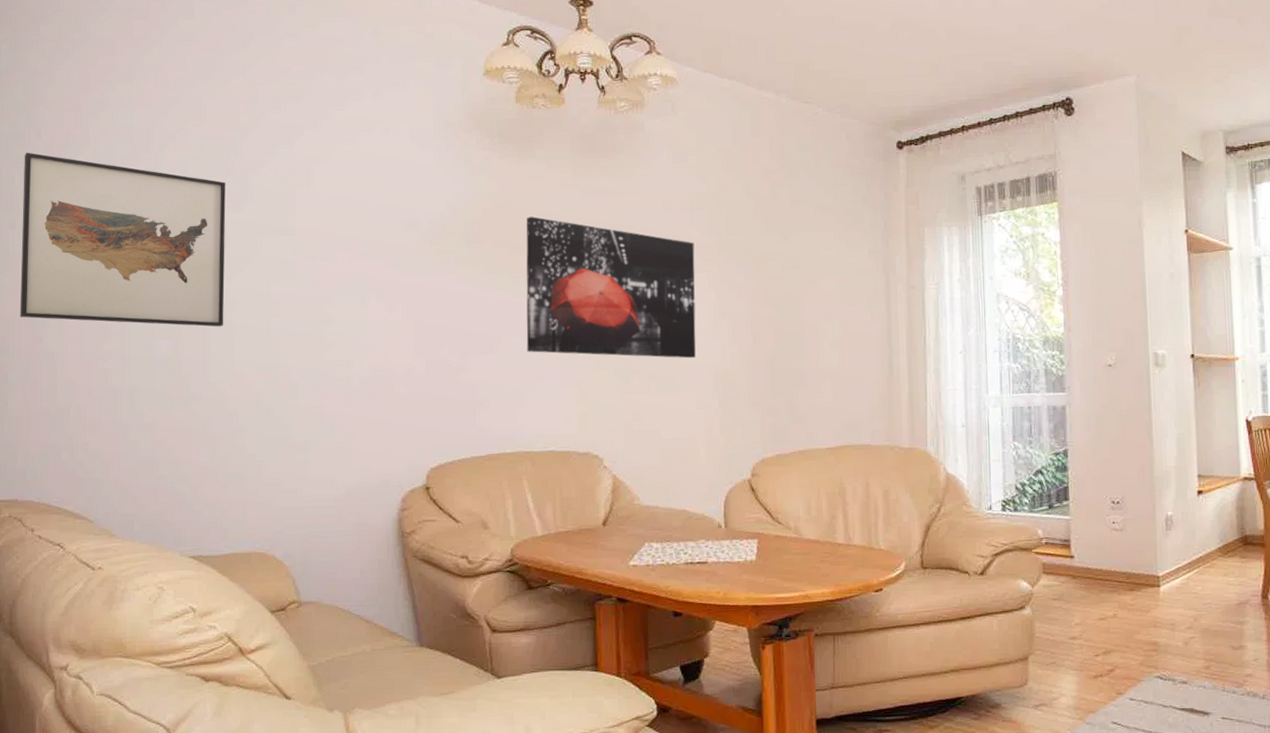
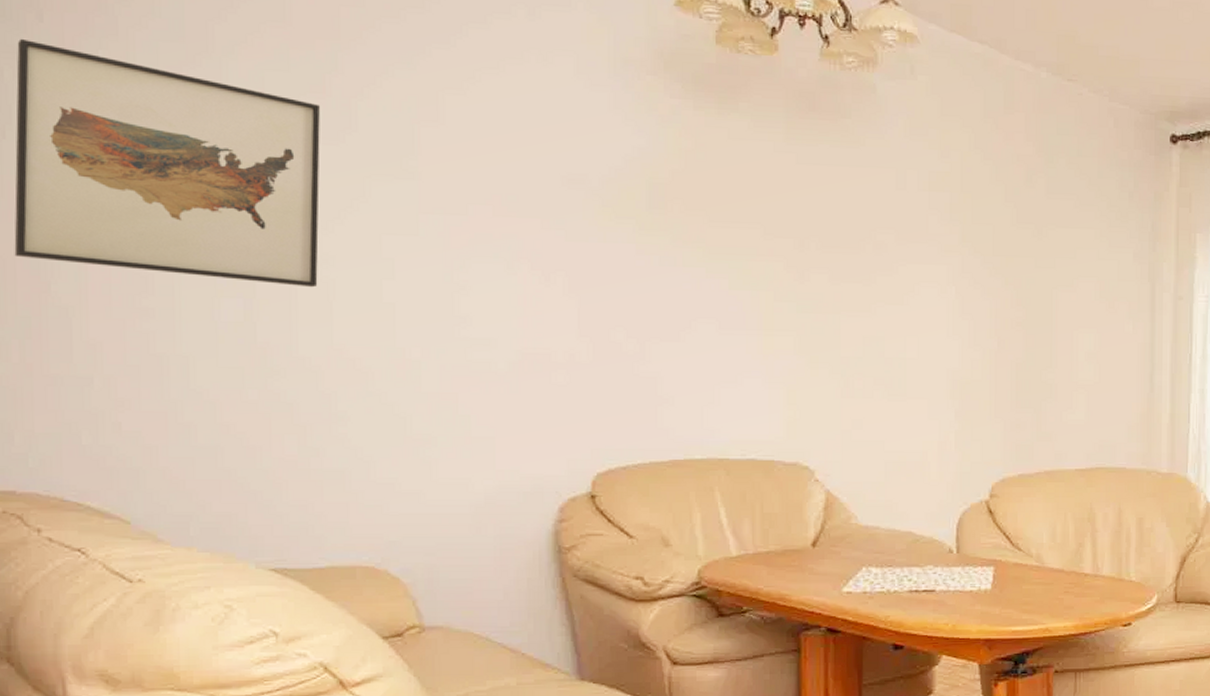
wall art: present [526,216,696,359] -> none [723,183,932,362]

